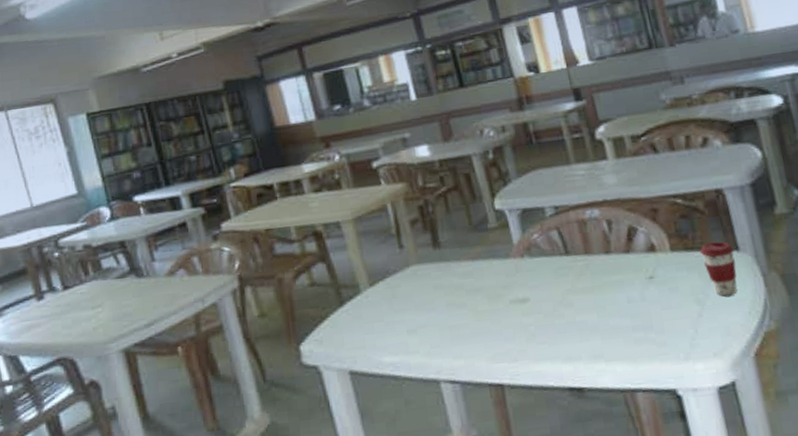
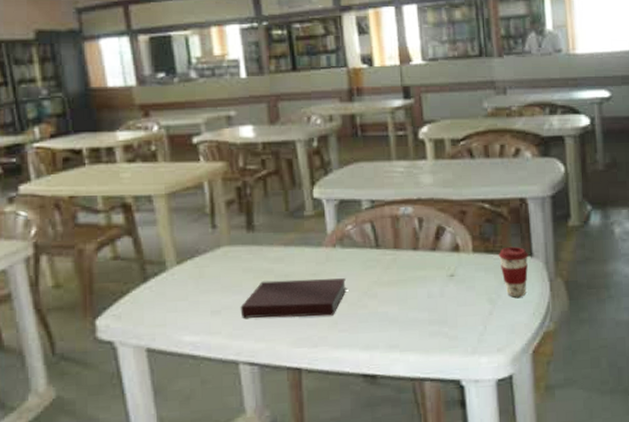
notebook: none [435,288,541,336] -> present [240,278,347,318]

